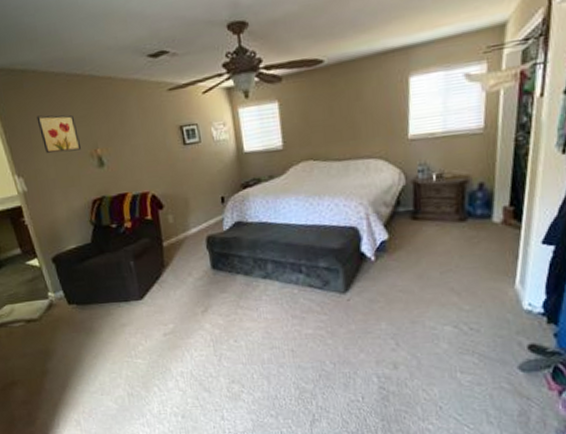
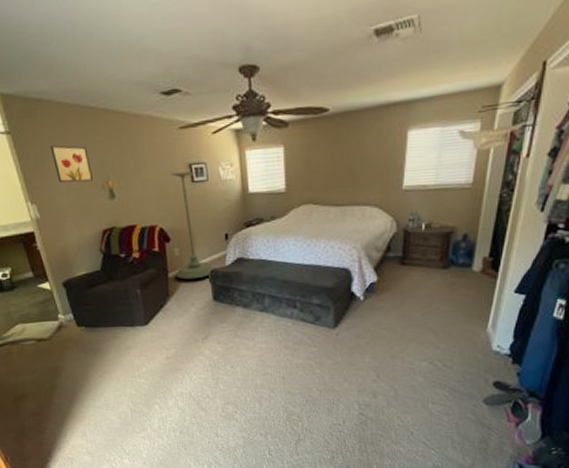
plant stand: none [161,133,212,248] -> present [170,171,215,280]

